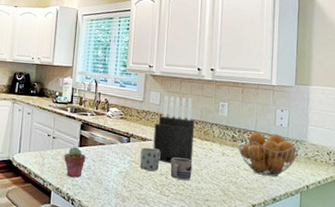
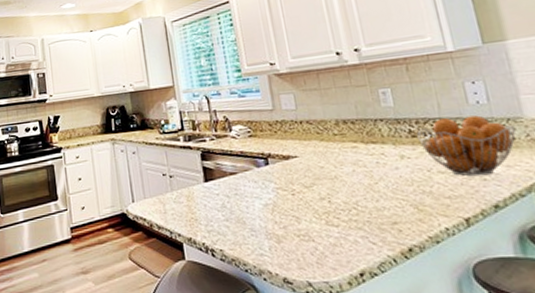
potted succulent: present [64,146,86,178] -> none [188,183,217,222]
mug: present [140,147,160,171] -> none [286,166,316,197]
knife block: present [153,96,195,164] -> none [296,93,362,183]
mug: present [170,157,193,181] -> none [331,172,365,202]

